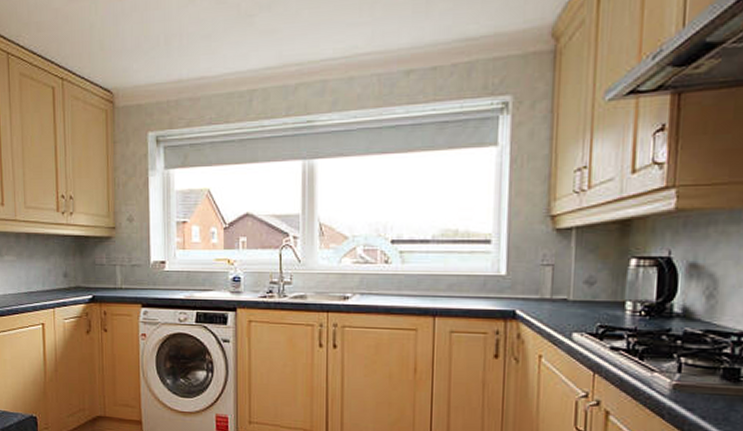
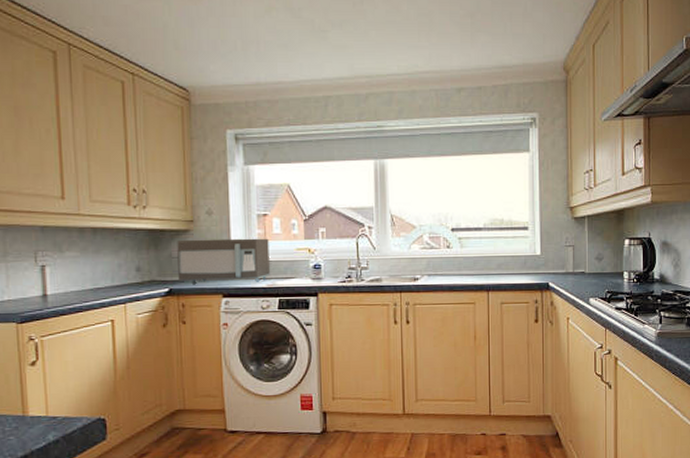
microwave: none [100,246,188,293] -> present [177,238,270,284]

